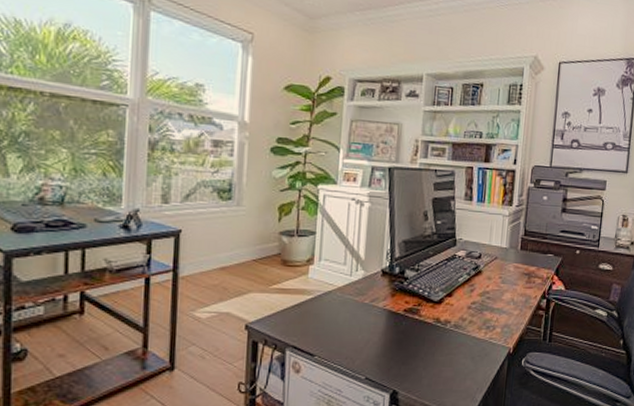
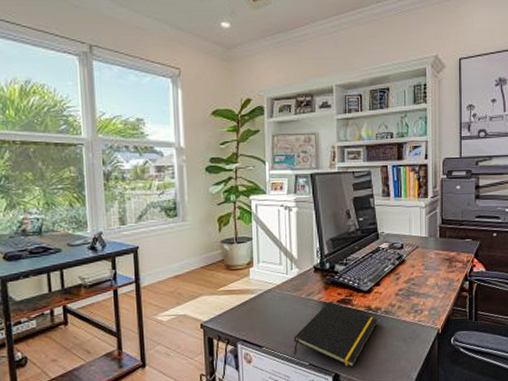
notepad: none [349,310,446,385] -> present [293,301,378,368]

